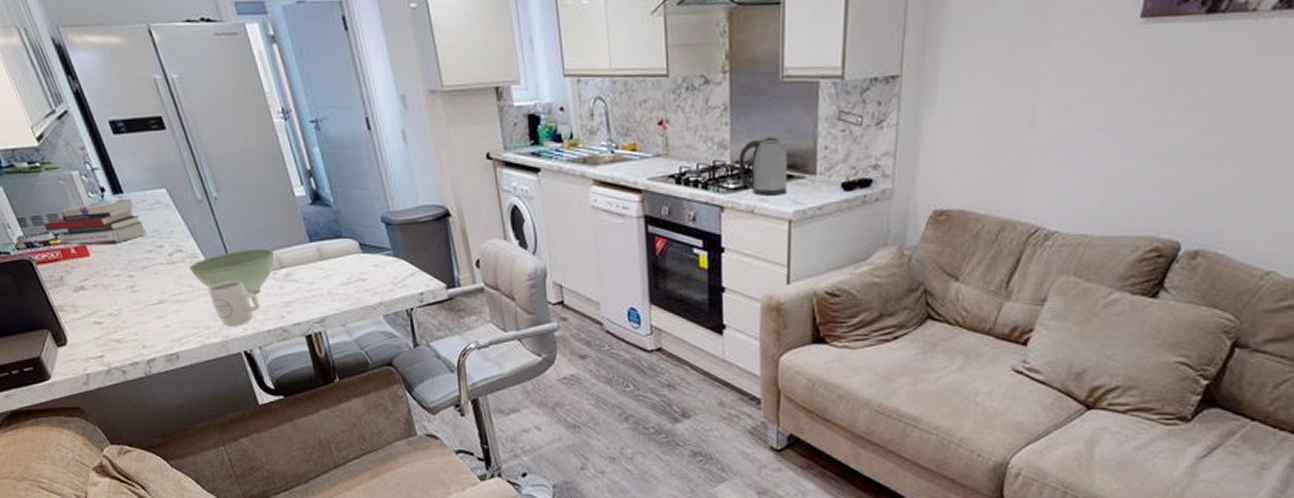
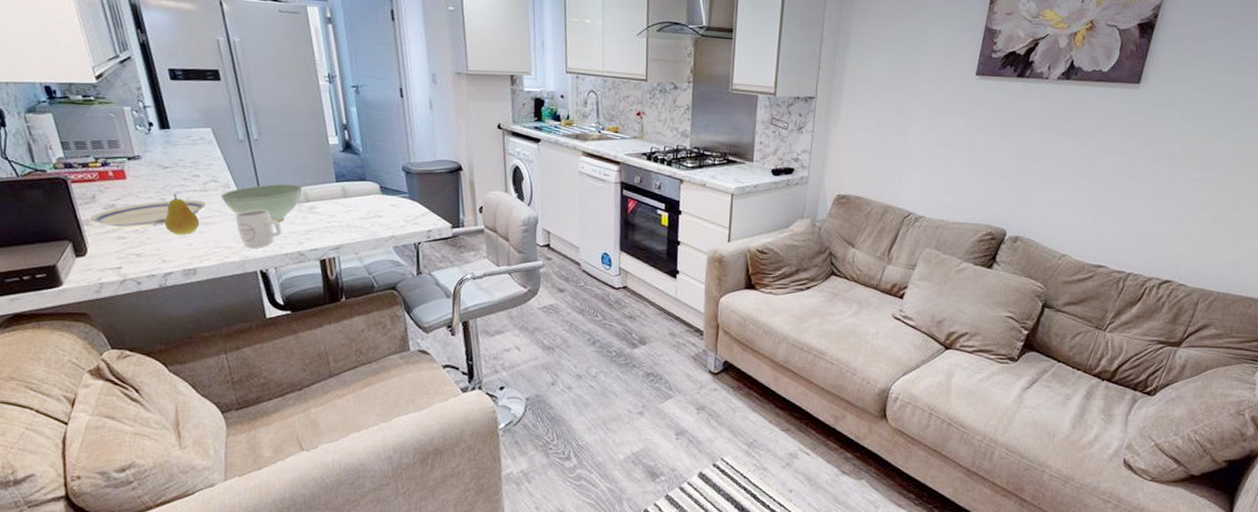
books: present [43,198,147,246] -> none [86,133,186,170]
plate: none [63,275,176,312] -> present [90,200,206,228]
fruit: none [137,268,173,316] -> present [164,193,200,235]
kettle: present [739,137,788,196] -> none [695,131,733,175]

